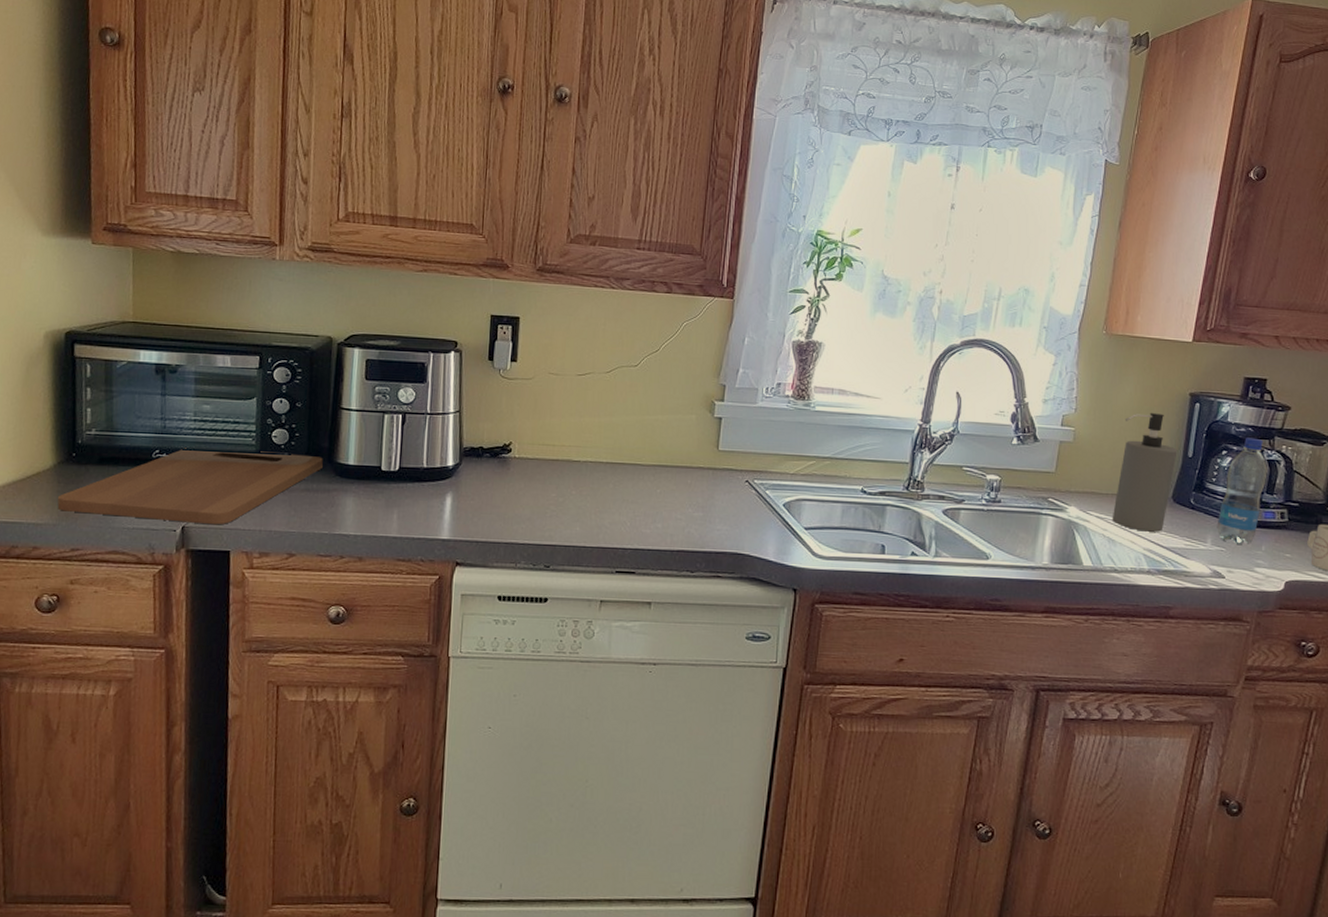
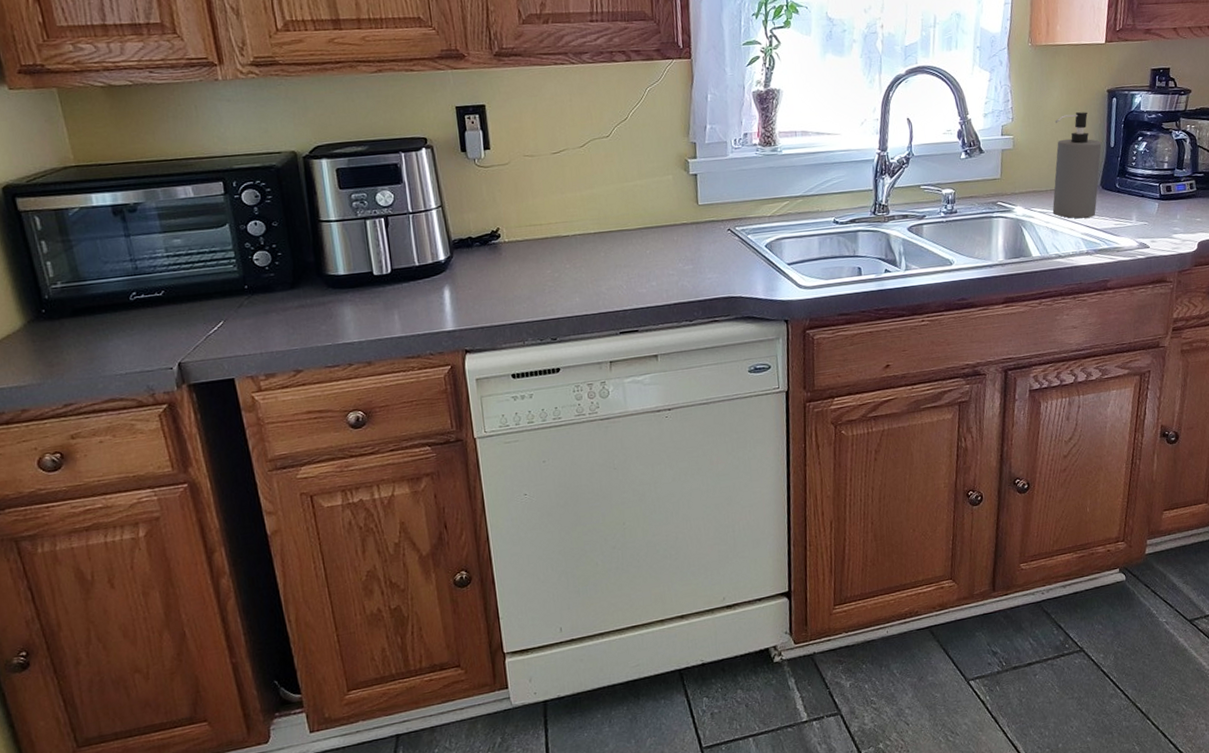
cutting board: present [57,448,323,525] -> none [37,272,313,370]
bottle: present [1217,437,1268,545] -> none [1139,121,1177,218]

